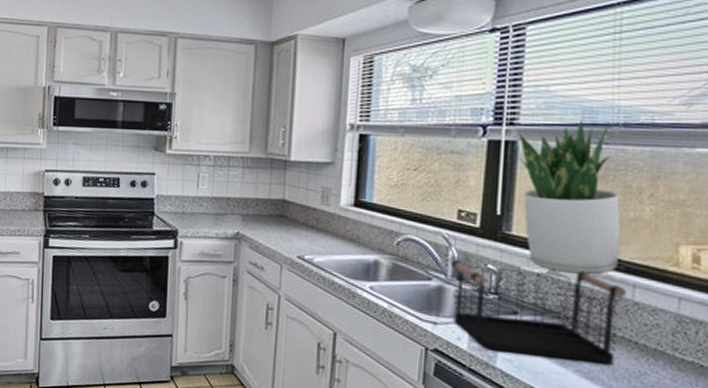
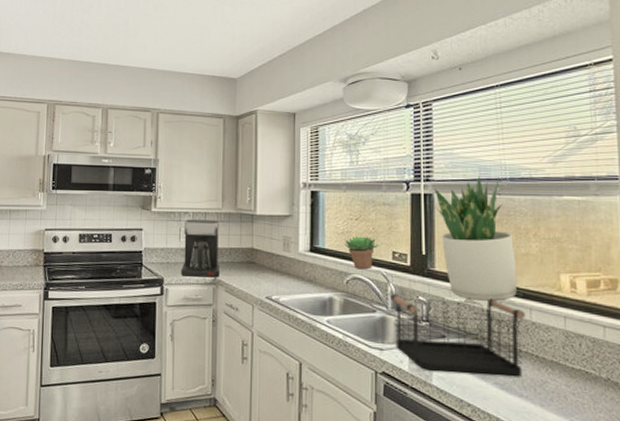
coffee maker: none [198,164,245,232] -> present [181,219,219,278]
succulent plant: none [397,189,443,230] -> present [344,236,380,270]

